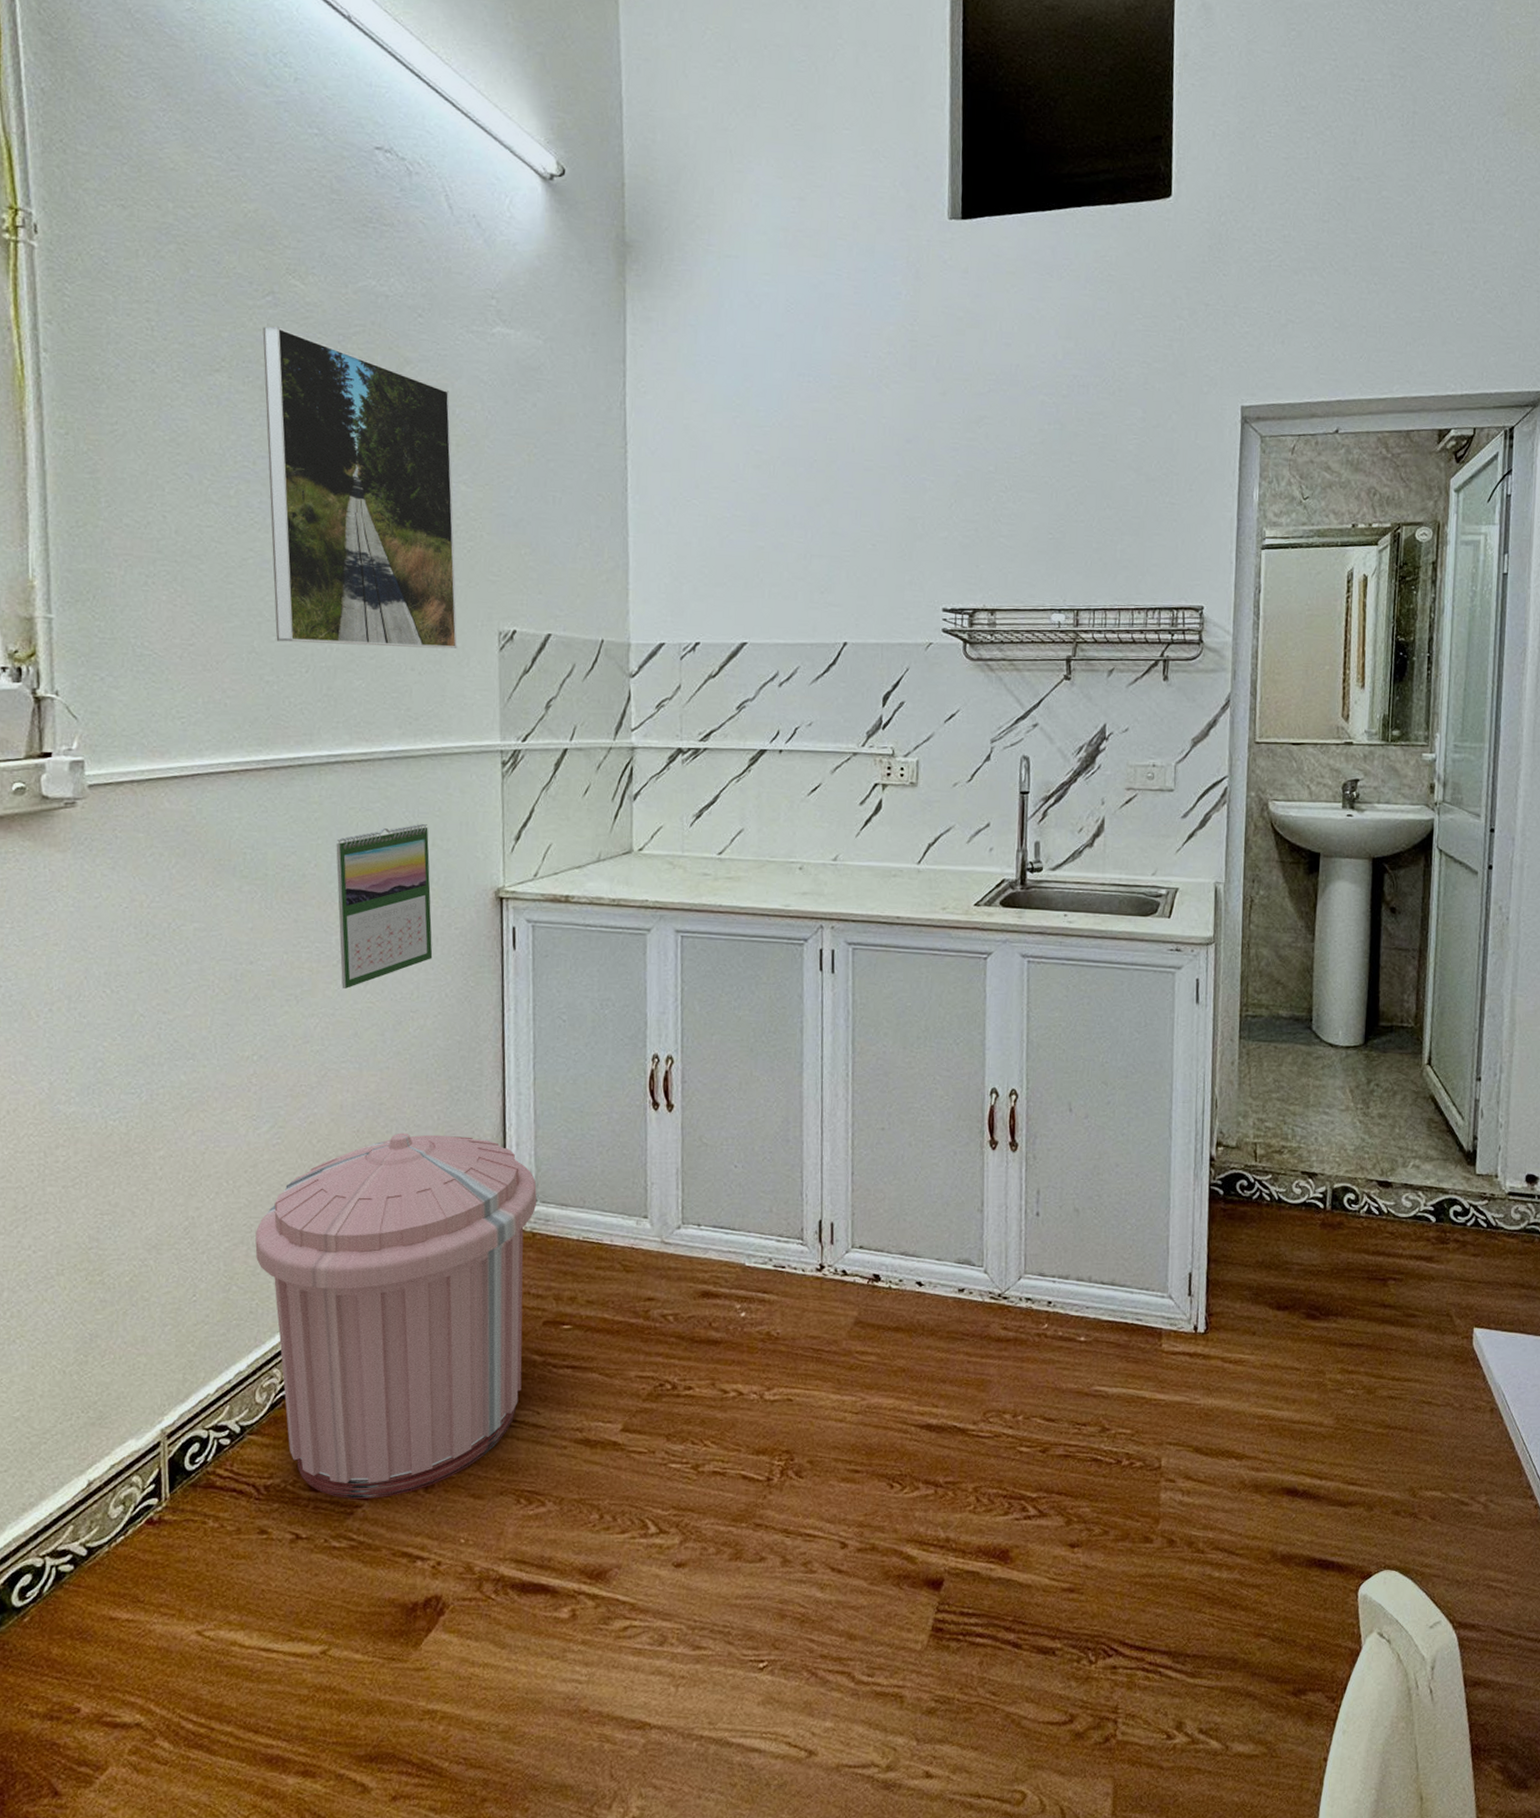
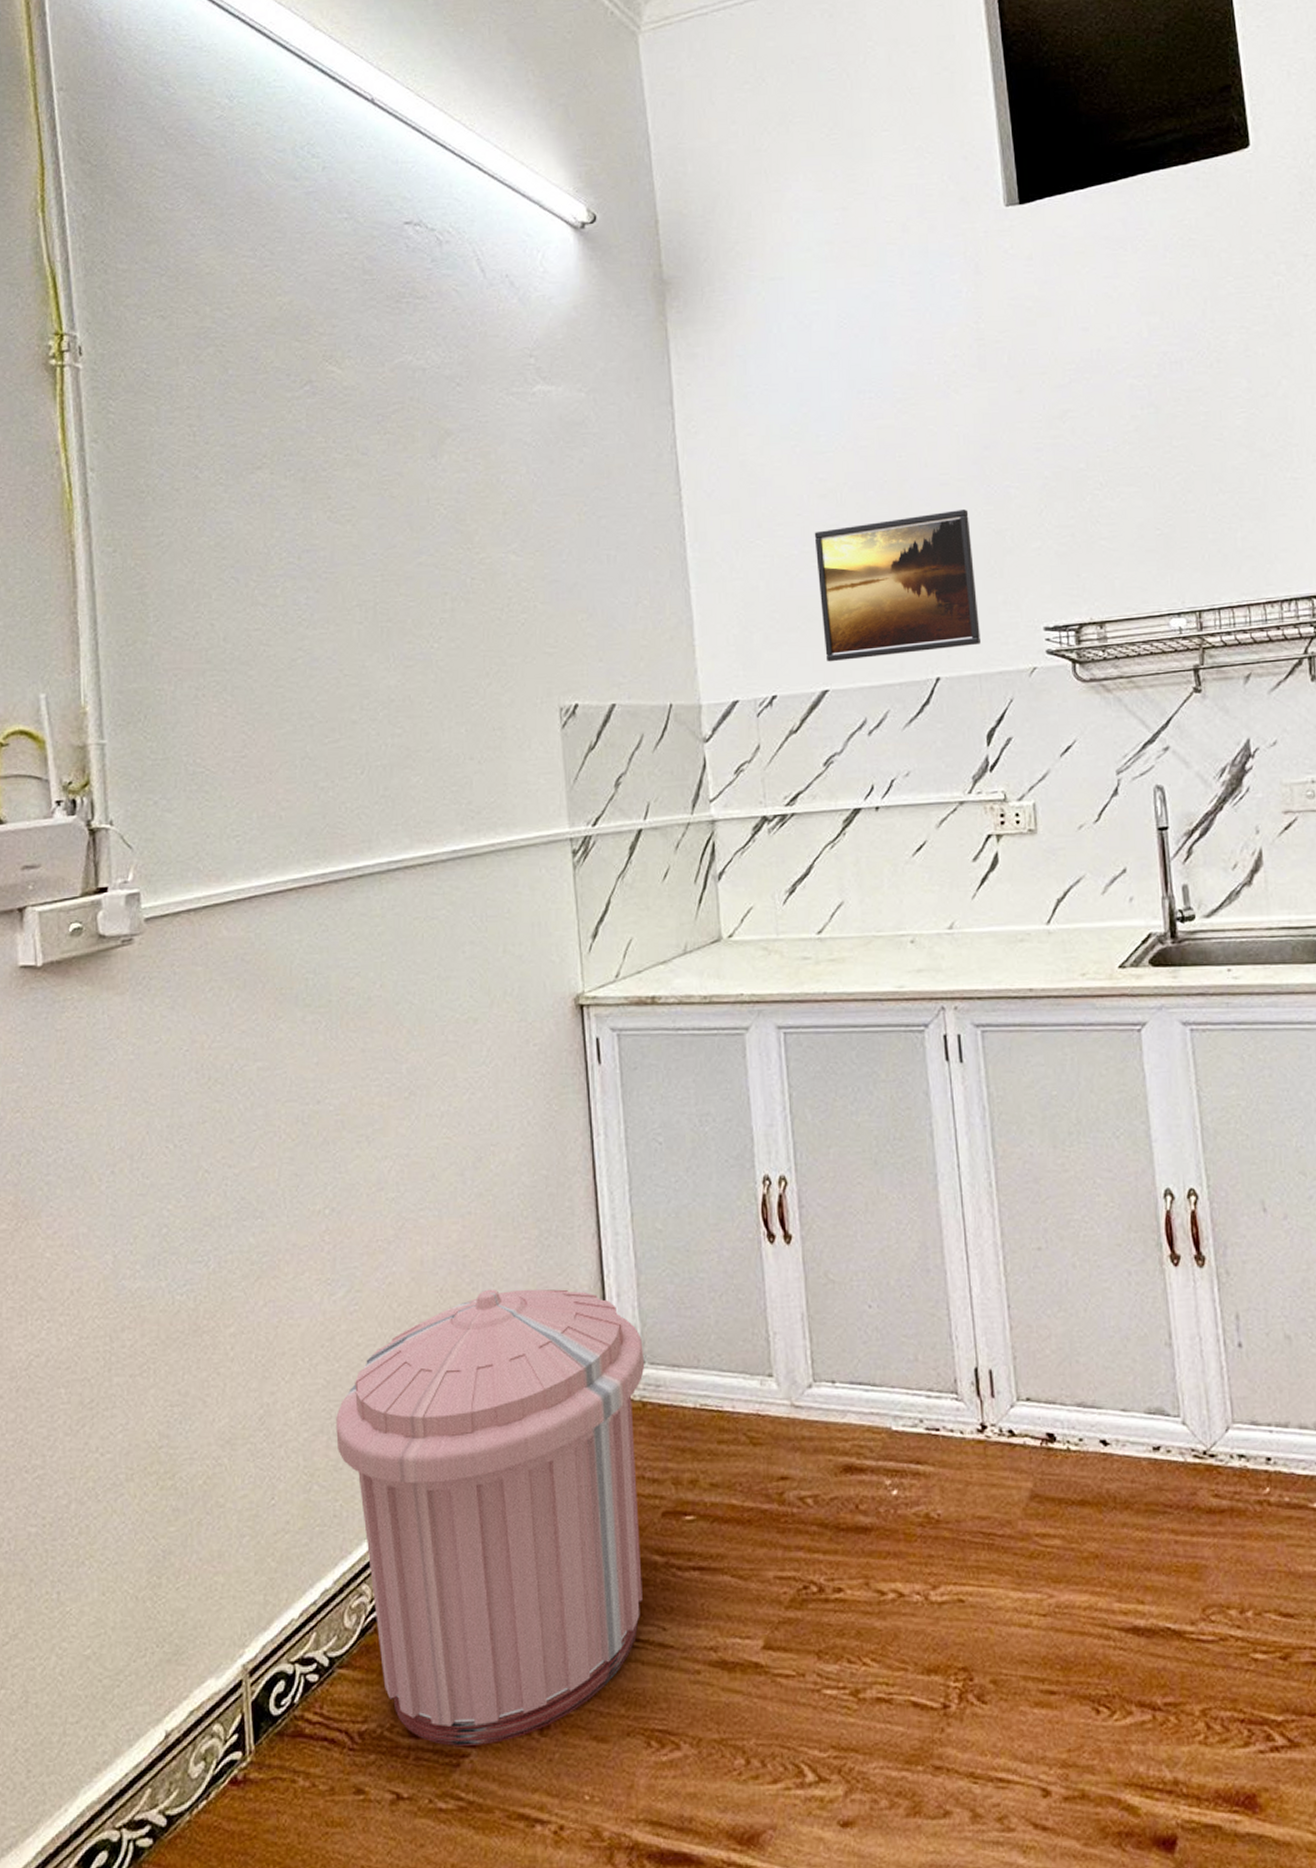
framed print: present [262,325,458,649] -> none [302,414,517,744]
calendar: present [336,823,433,989] -> none [401,928,511,1124]
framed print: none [746,494,887,618] -> present [814,510,981,662]

